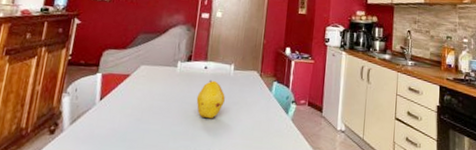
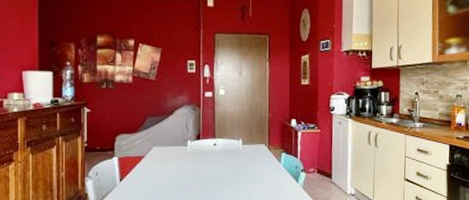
fruit: present [196,80,225,119] -> none [209,155,236,192]

